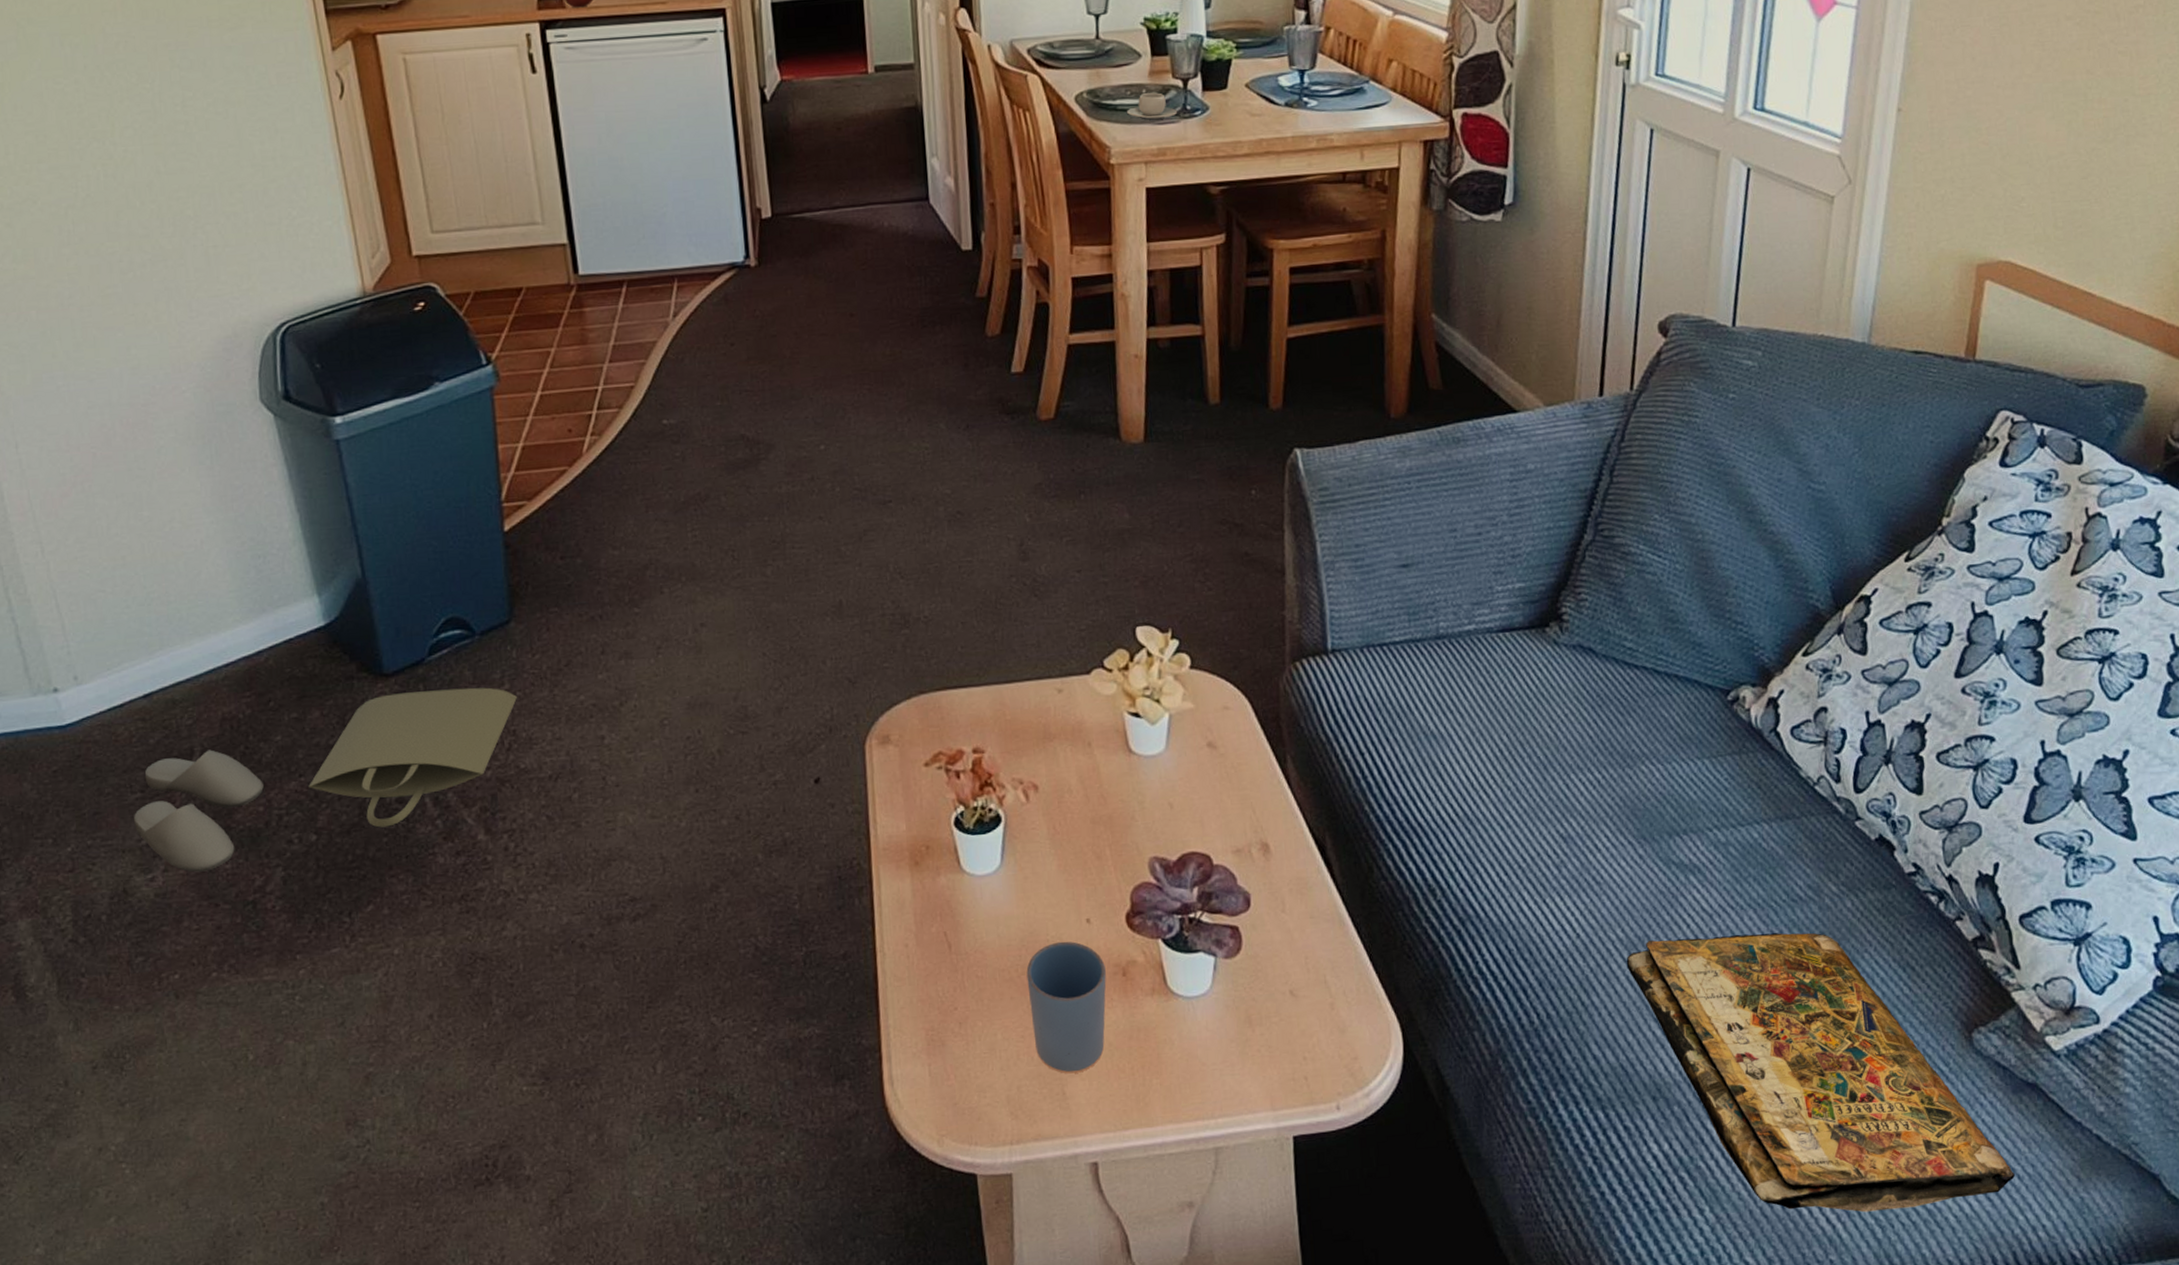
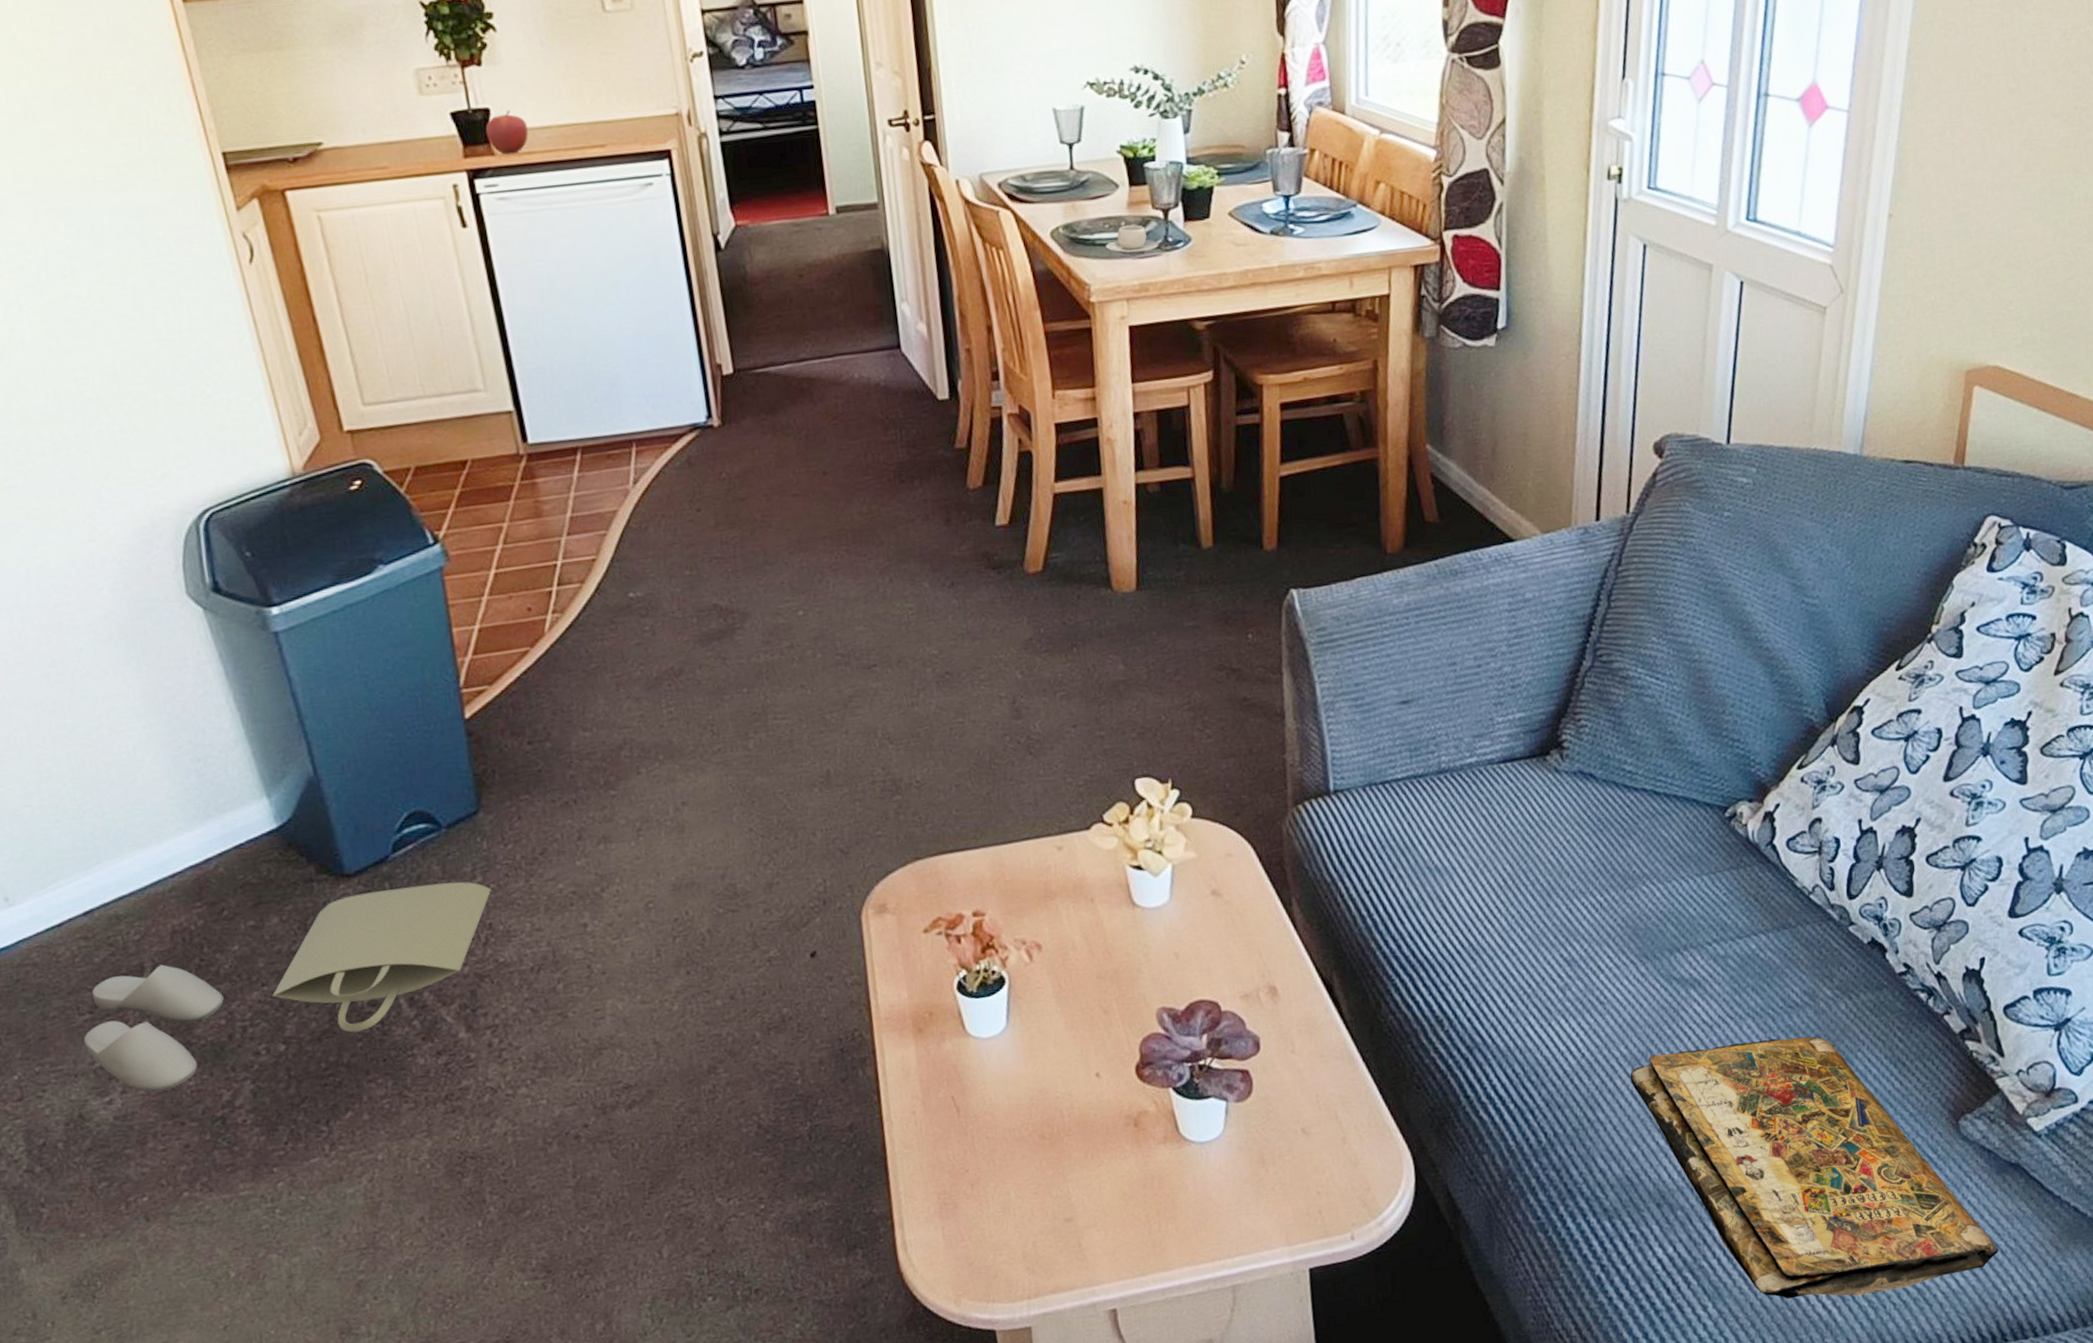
mug: present [1026,941,1107,1074] -> none [1037,1096,1119,1226]

